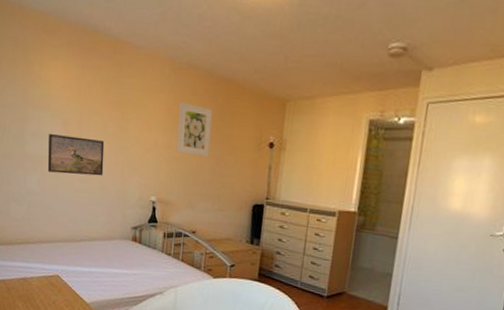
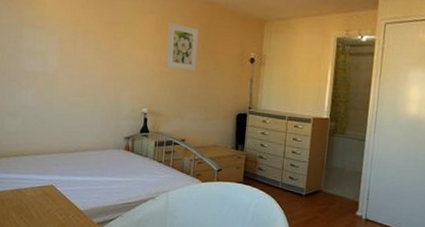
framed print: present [47,133,105,176] -> none [42,51,98,91]

